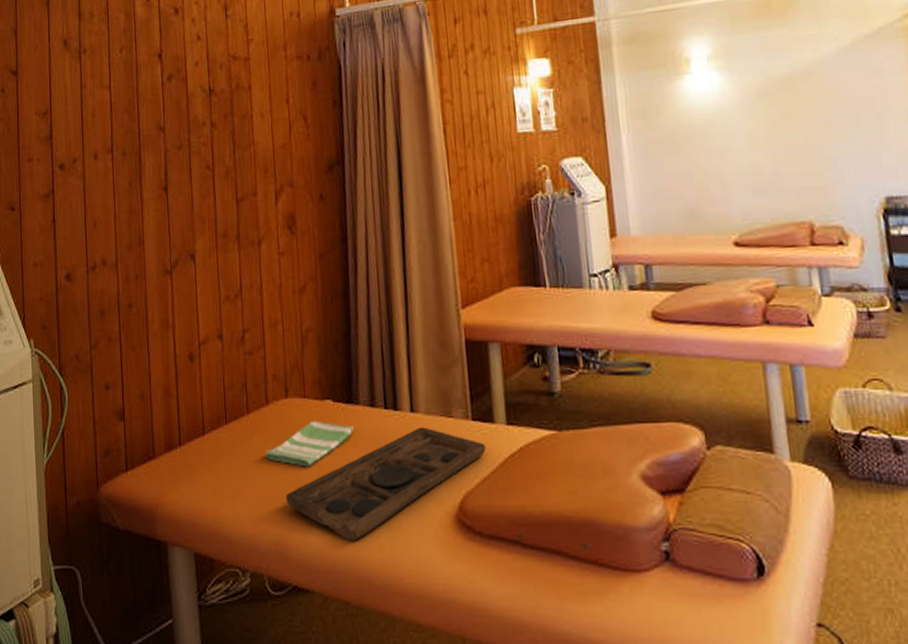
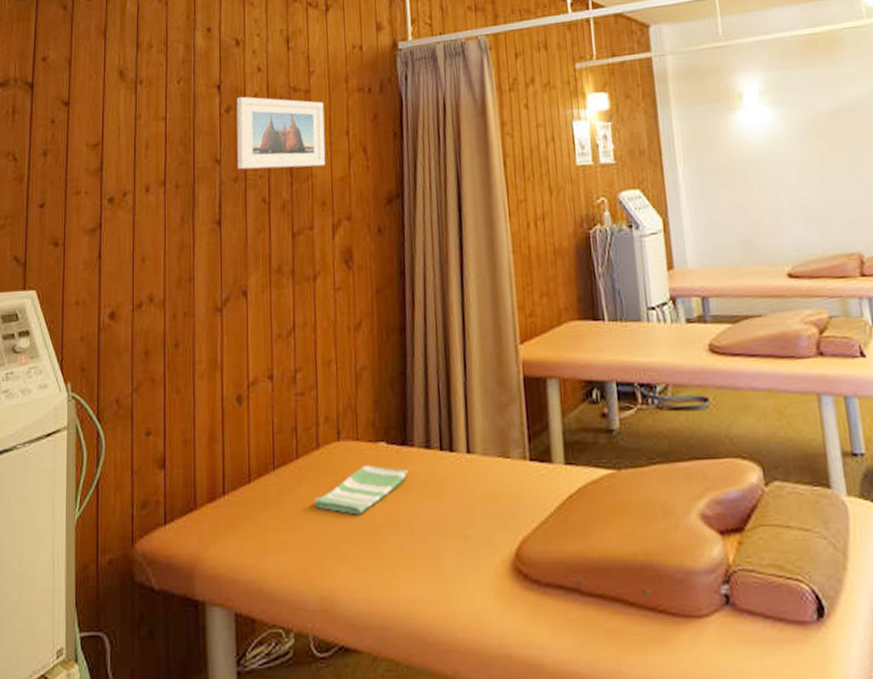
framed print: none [177,64,267,138] -> present [236,96,326,170]
decorative tray: present [285,427,486,541] -> none [334,468,544,594]

